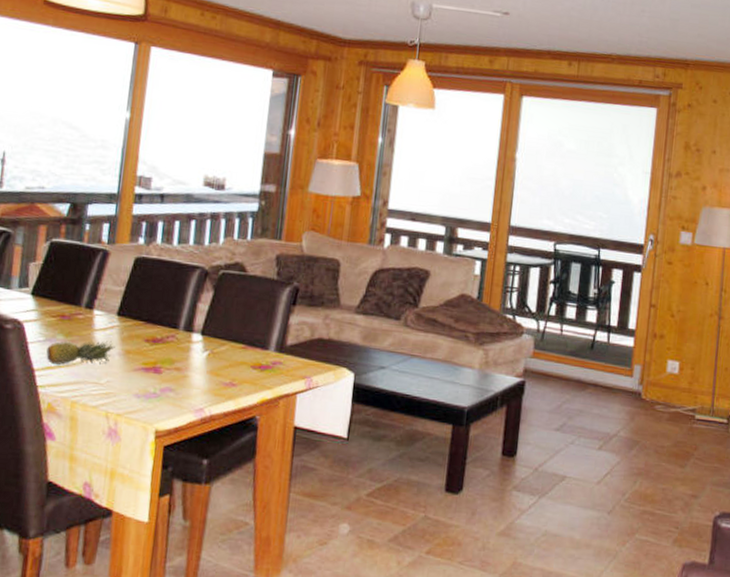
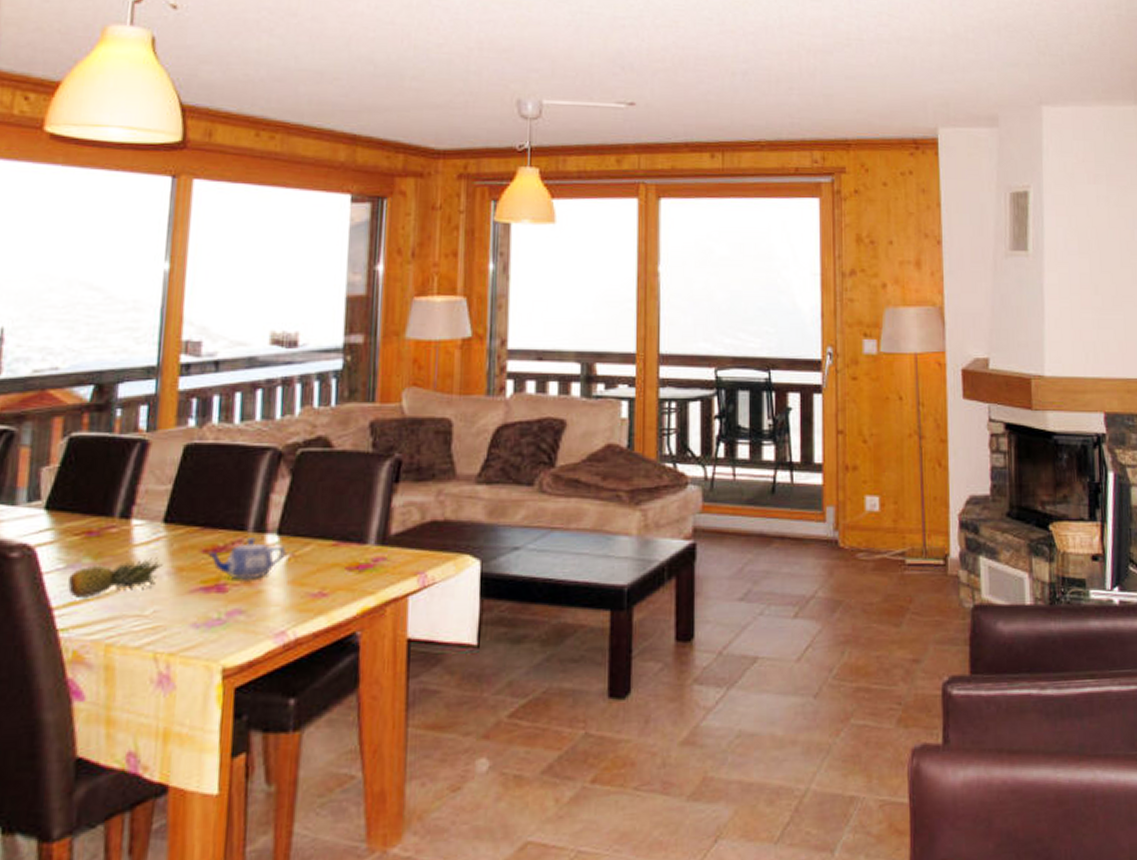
teapot: none [149,334,207,367] -> present [208,538,286,580]

